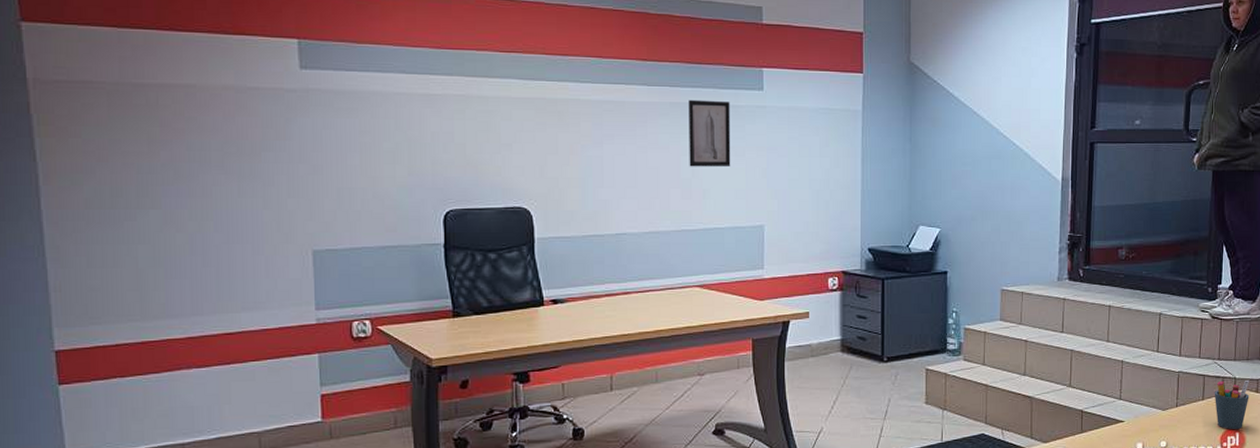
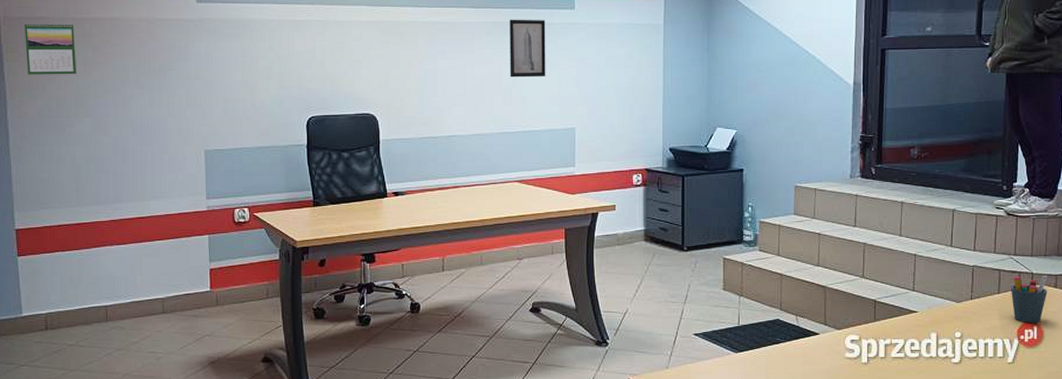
calendar: none [63,87,138,155] -> present [24,21,76,75]

